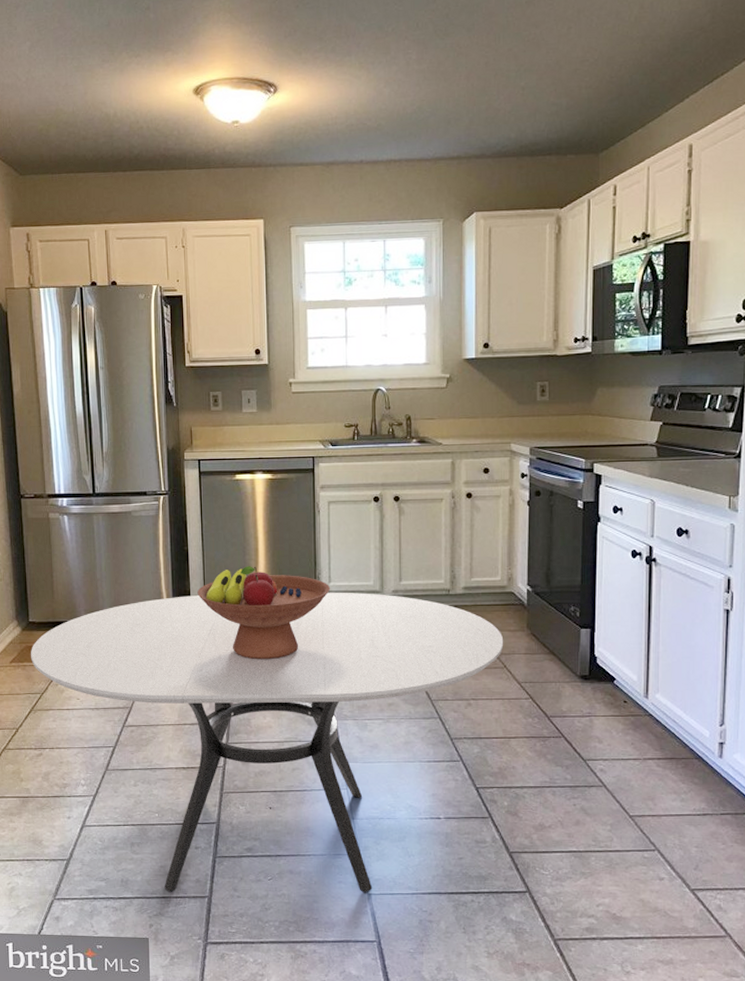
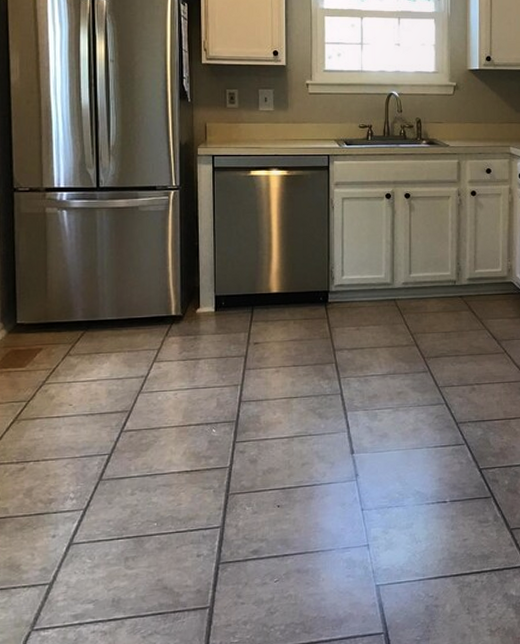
dining table: present [31,592,504,893] -> none [17,285,504,607]
fruit bowl: present [197,566,331,660] -> none [207,261,344,355]

